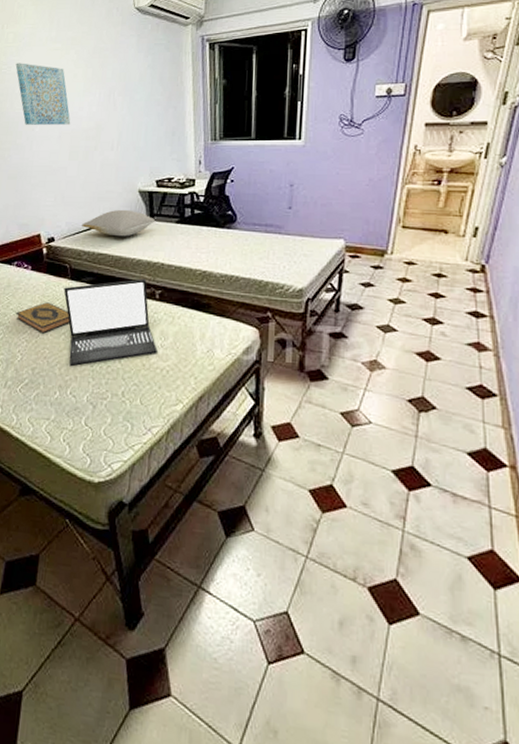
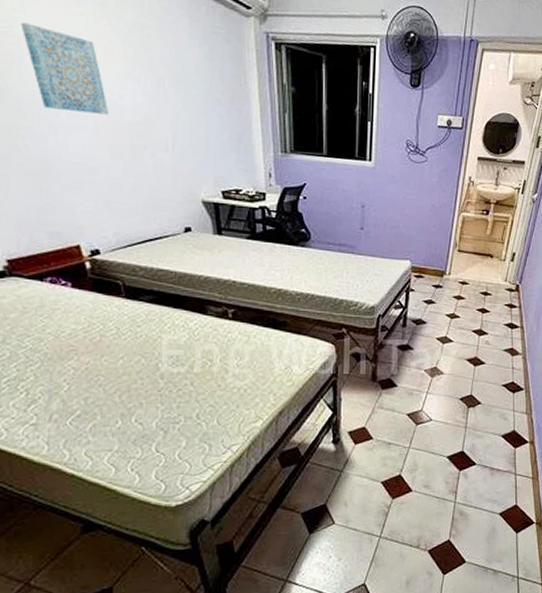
hardback book: present [16,302,70,334] -> none [56,324,128,359]
laptop: present [63,278,158,367] -> none [117,297,233,393]
pillow: present [82,209,155,237] -> none [135,220,223,252]

